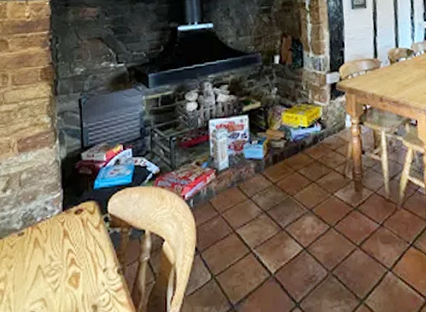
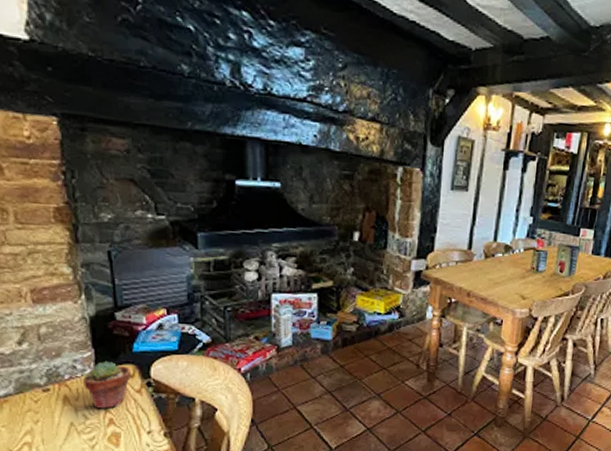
potted succulent: none [52,200,92,249] -> present [83,360,132,409]

